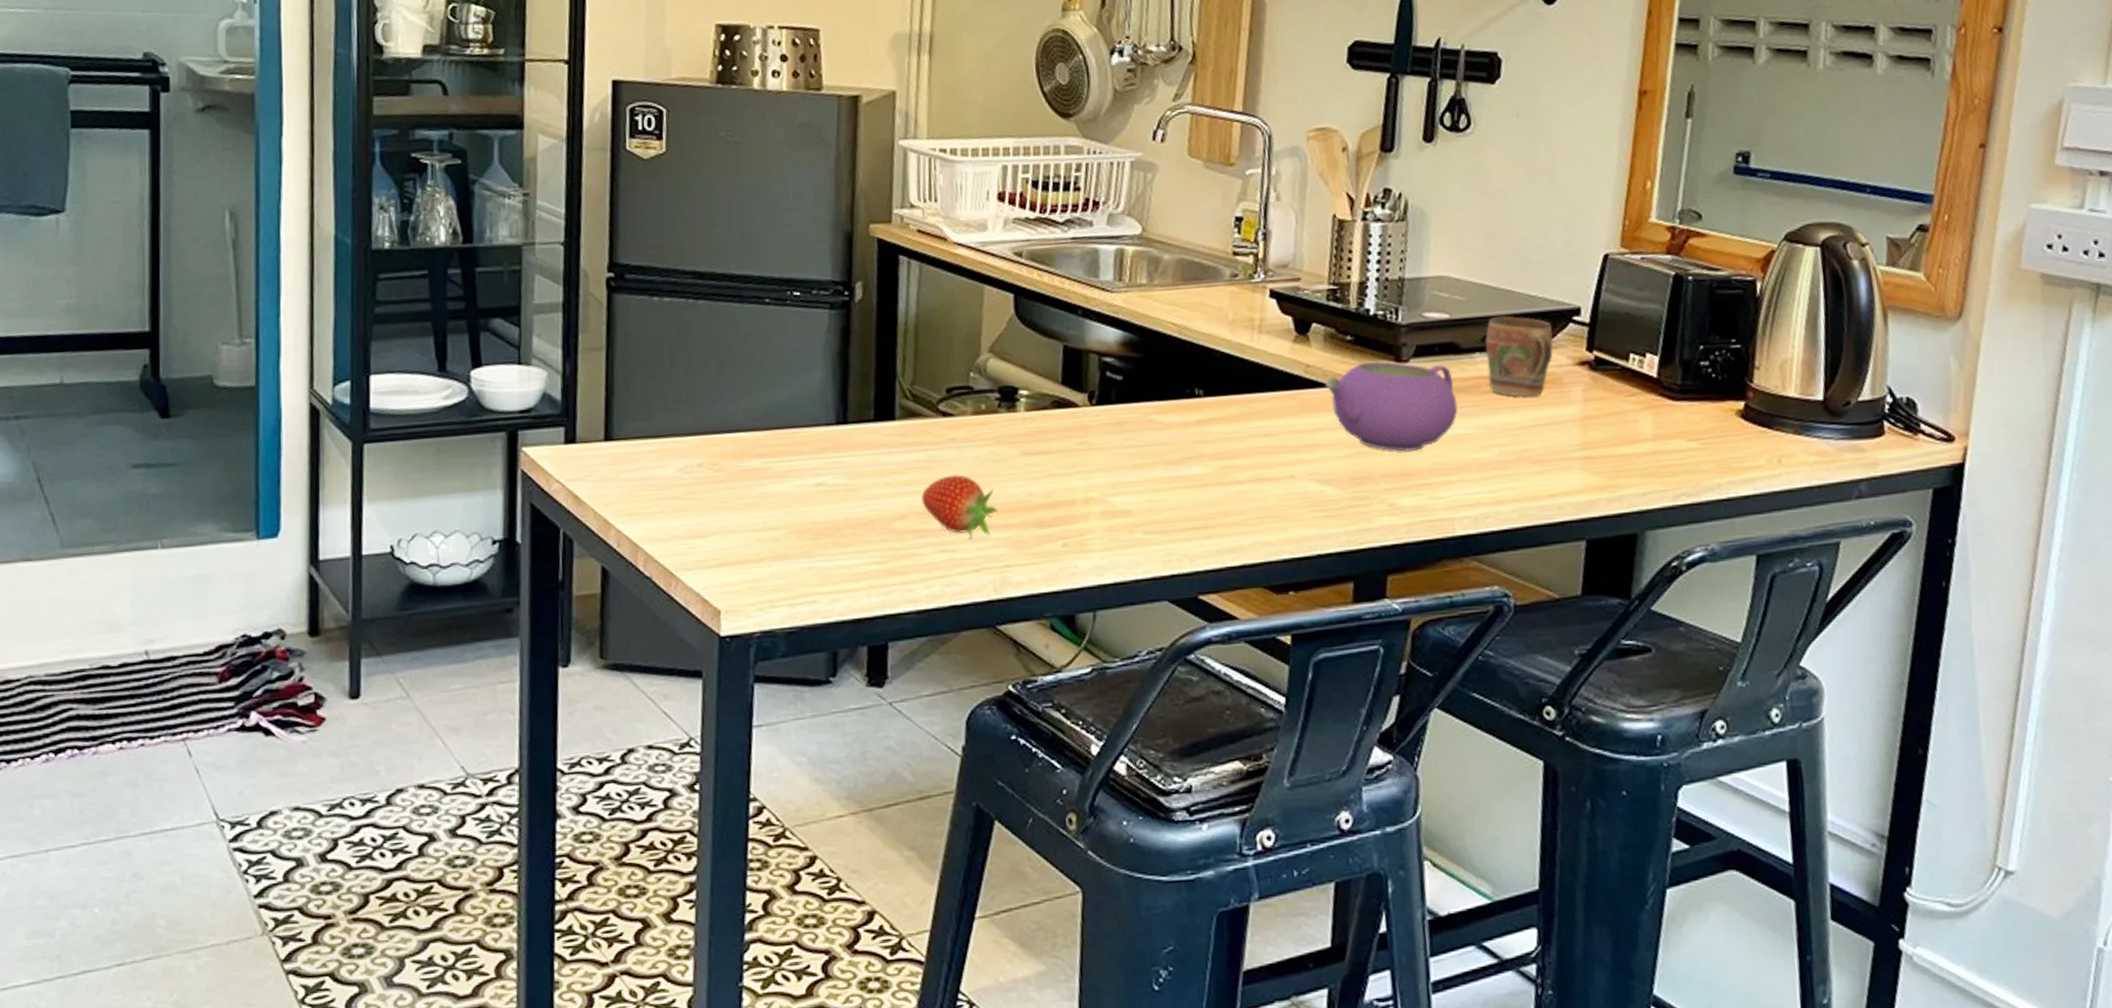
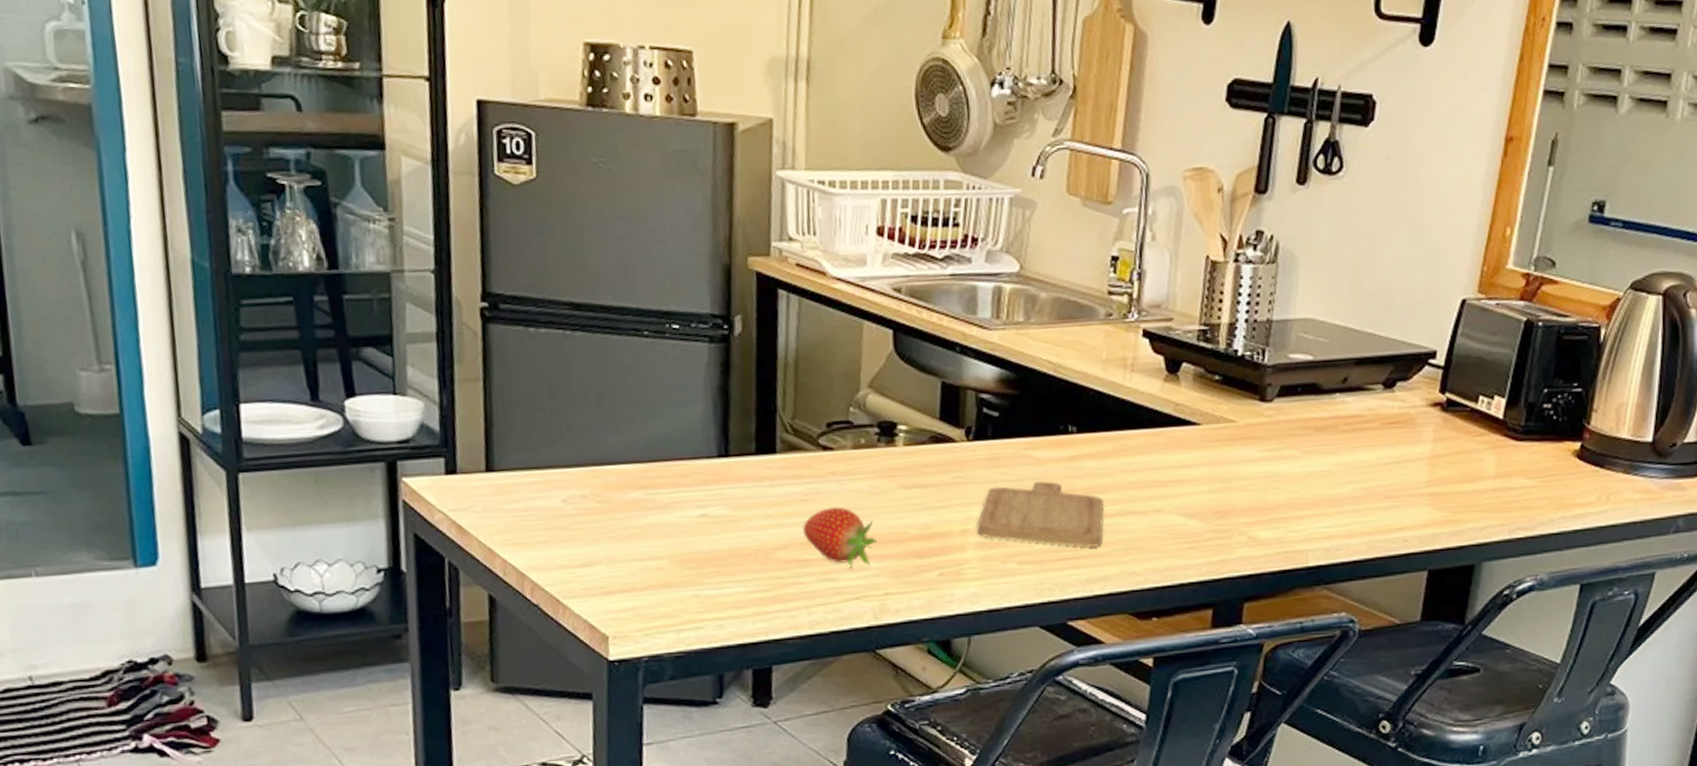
chopping board: none [1100,446,1235,517] -> present [976,481,1105,548]
teapot: present [1325,361,1458,452] -> none [1193,401,1317,487]
mug: present [1485,315,1553,398] -> none [1345,358,1409,437]

